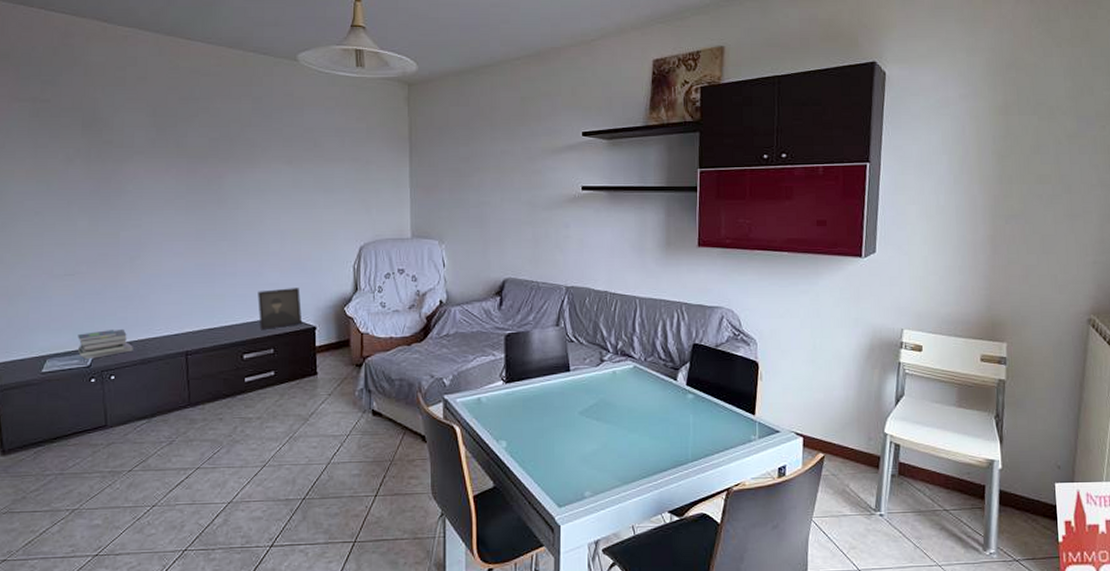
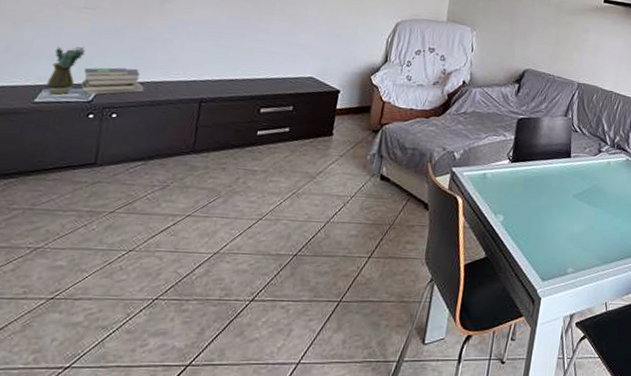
vase: none [48,313,75,363] -> present [45,46,86,95]
picture frame: present [258,288,303,329] -> none [283,50,330,87]

